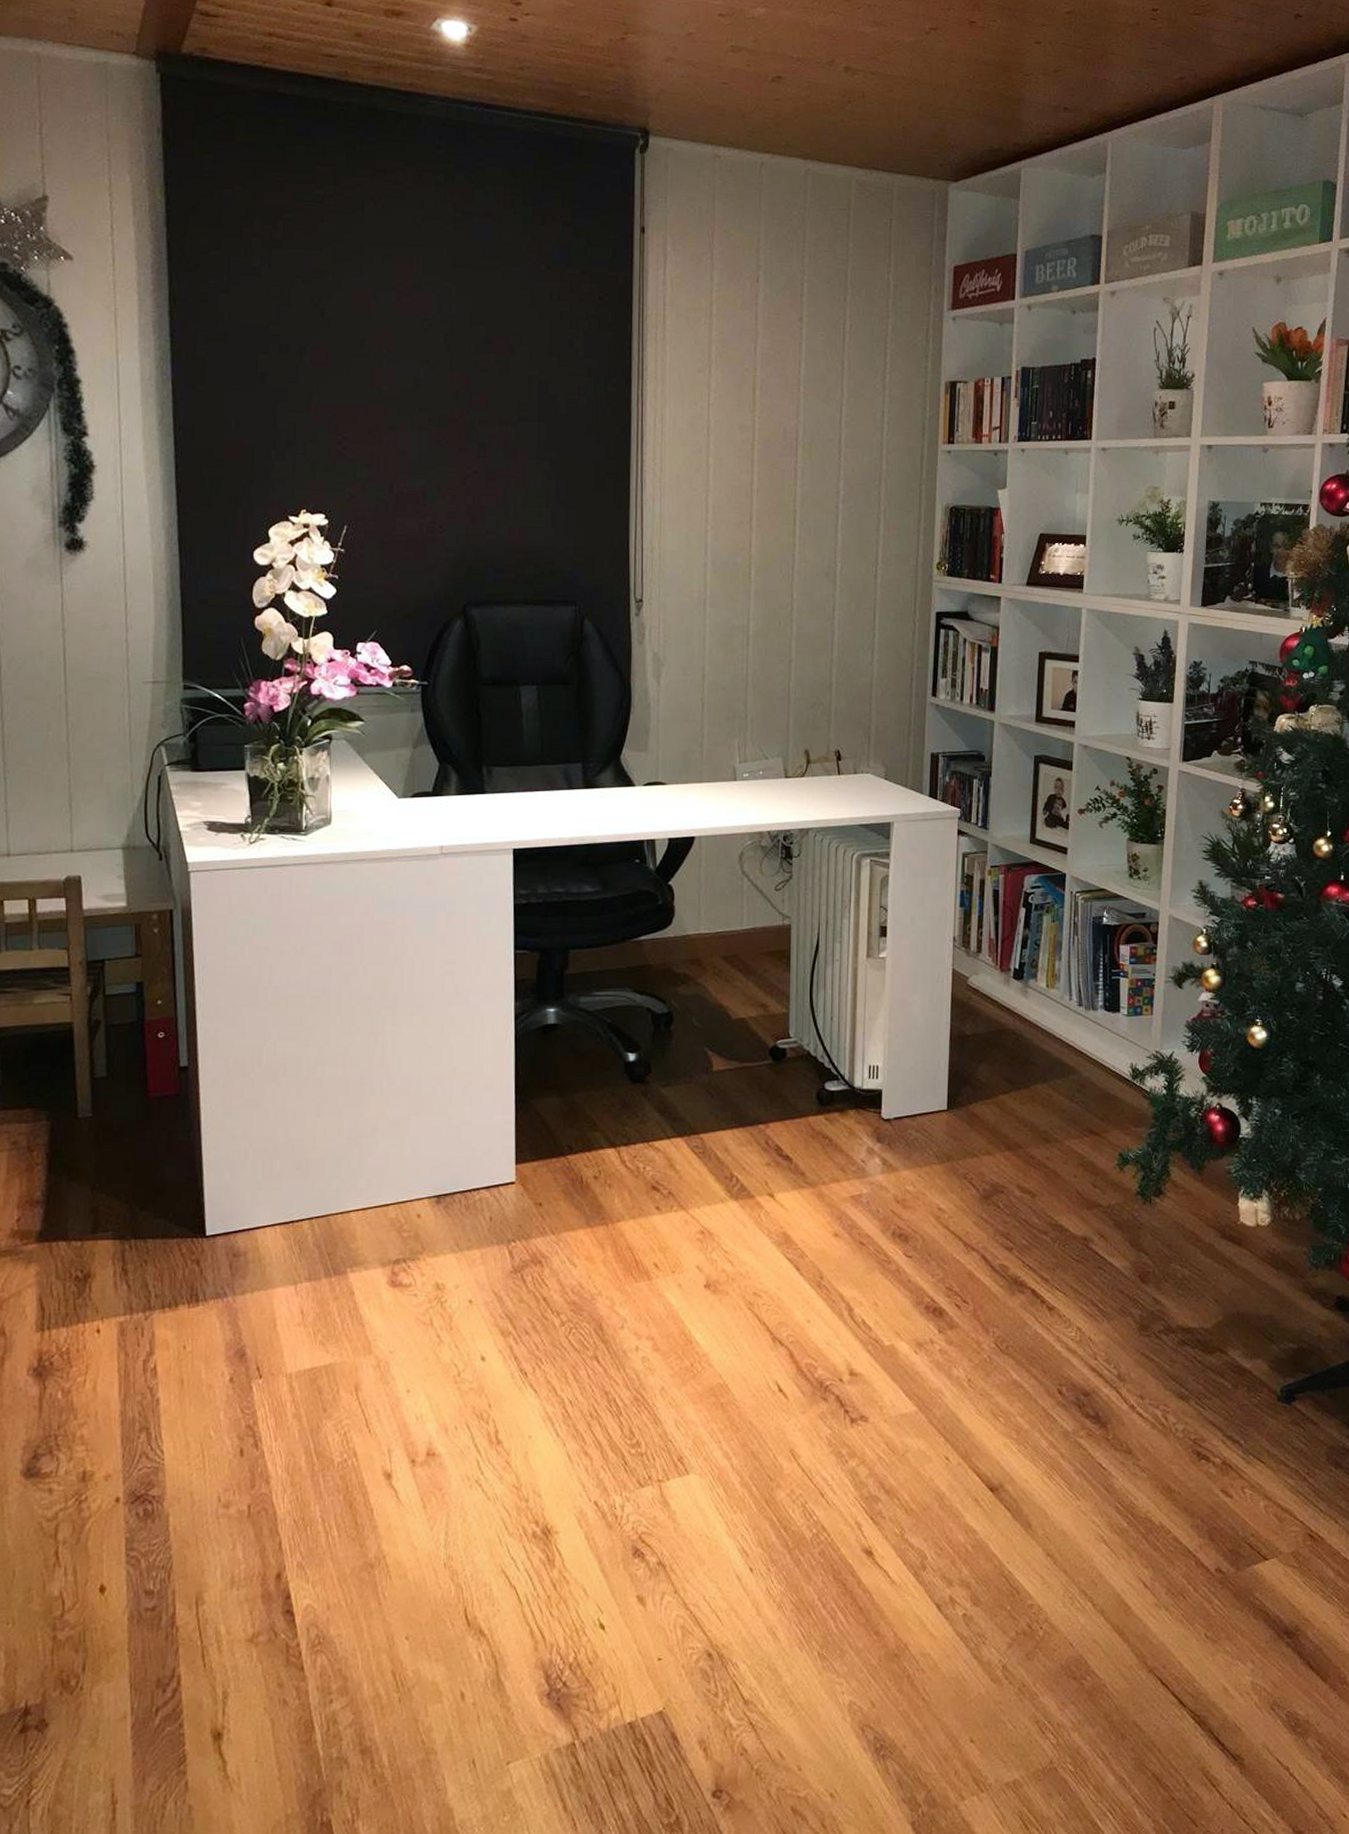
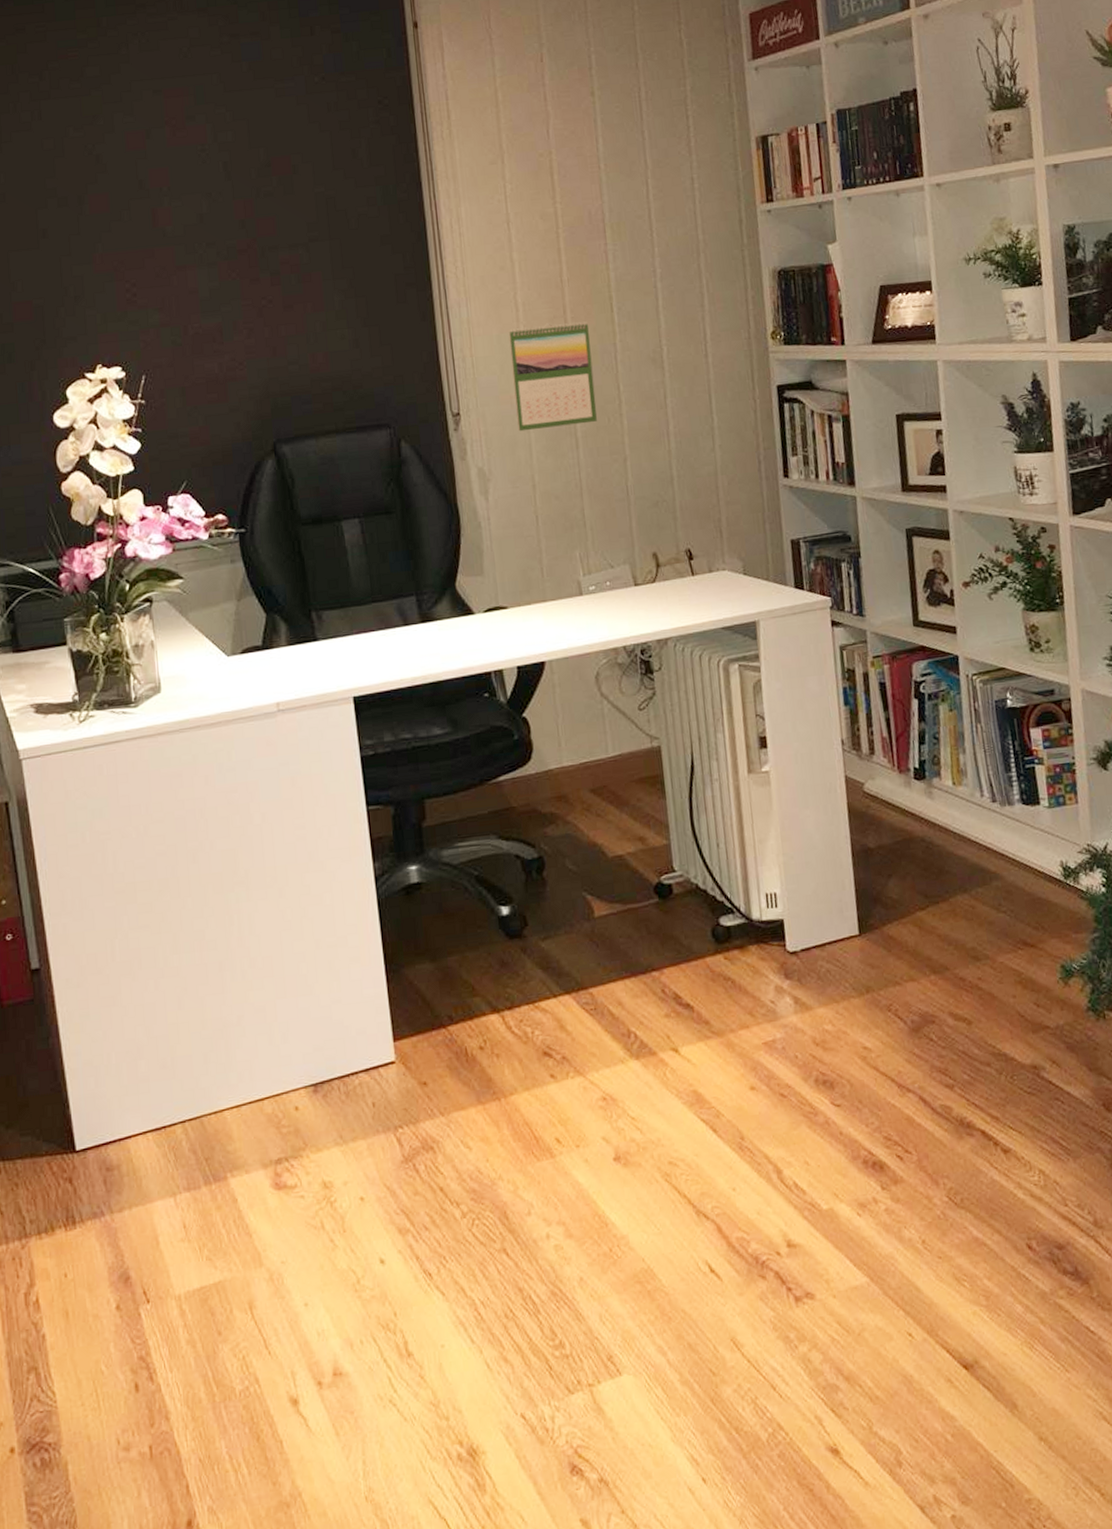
calendar: none [695,527,771,625] -> present [508,321,597,432]

